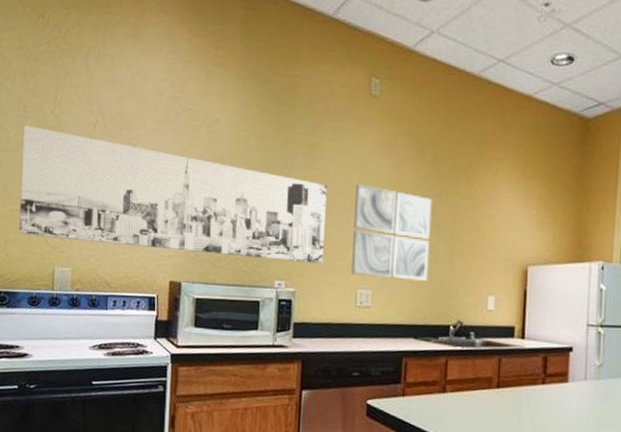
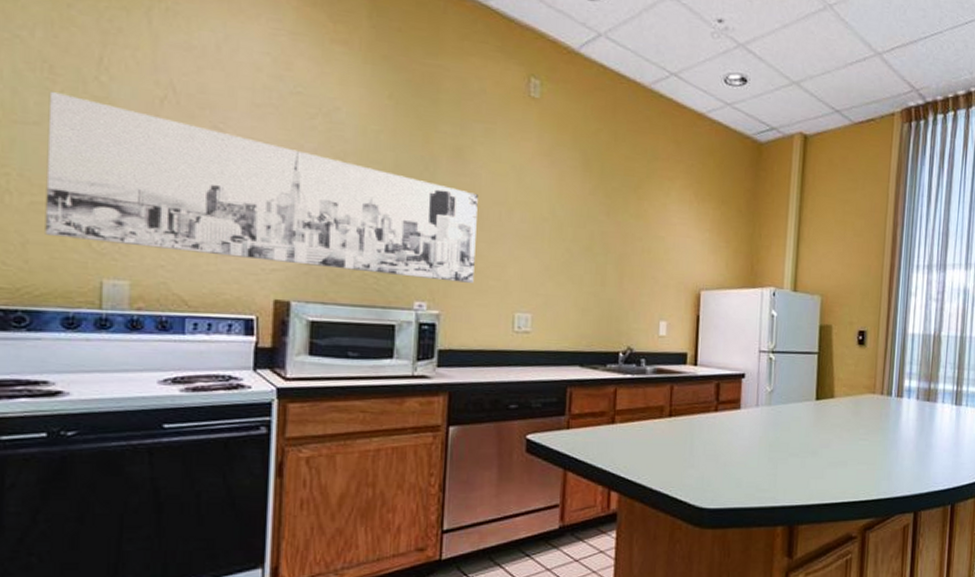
wall art: present [351,184,432,282] -> none [508,195,600,305]

